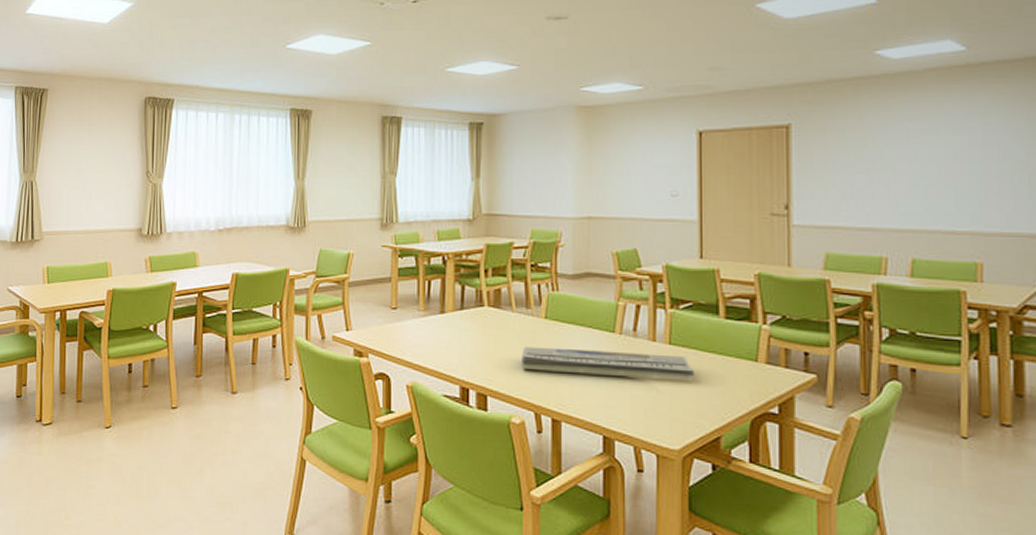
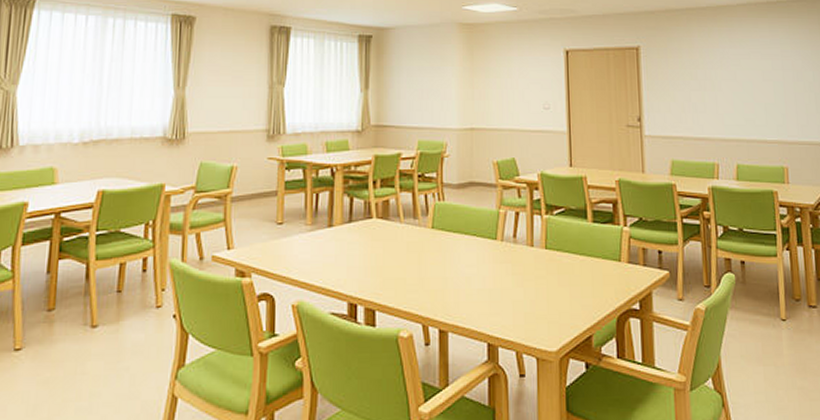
newspaper: present [521,347,694,382] -> none [409,257,568,284]

